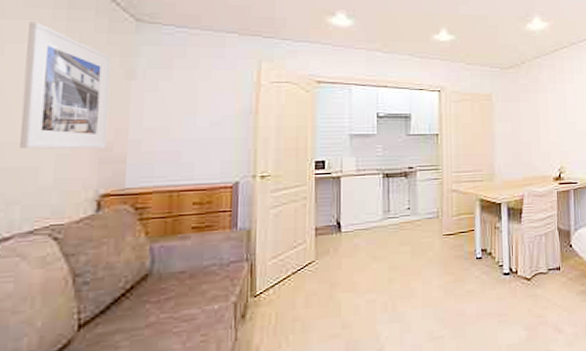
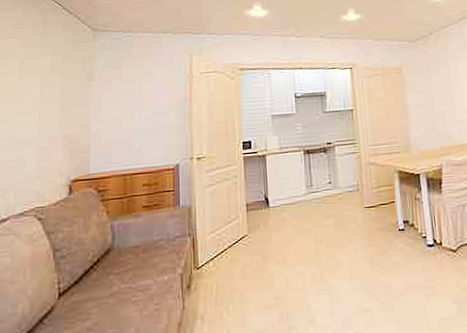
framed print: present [20,21,111,150] -> none [12,39,76,145]

